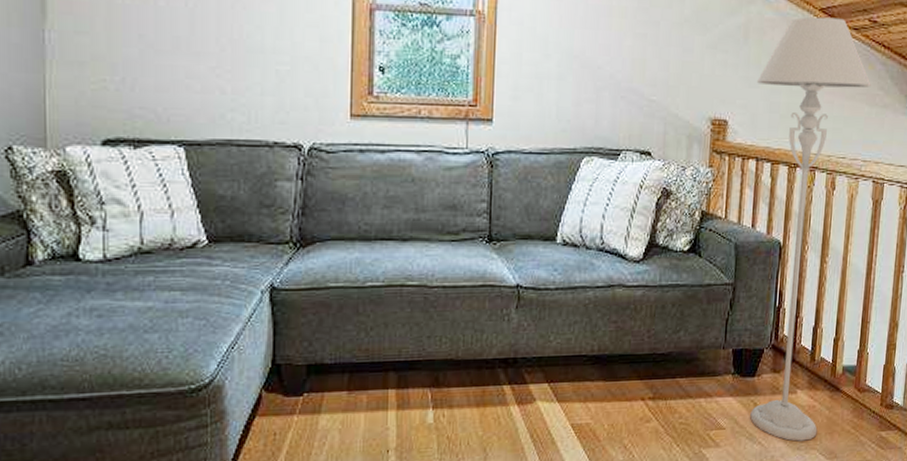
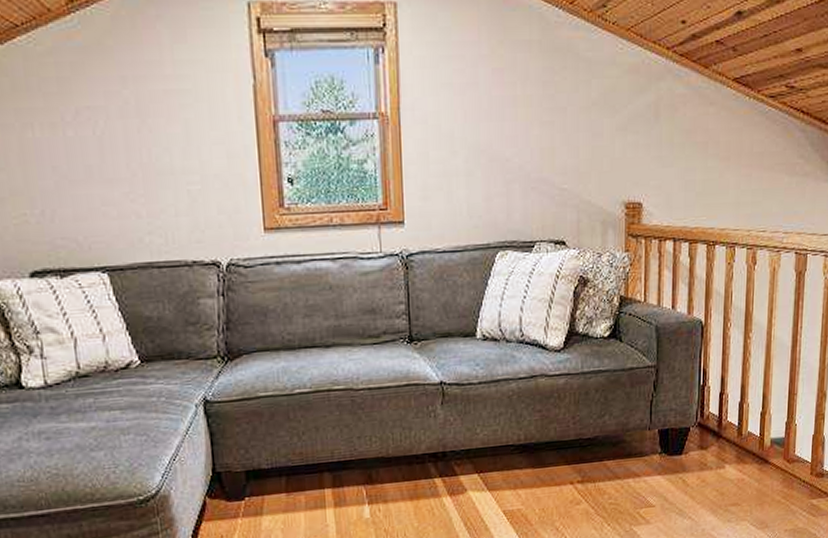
floor lamp: present [750,17,871,442] -> none [671,87,790,514]

